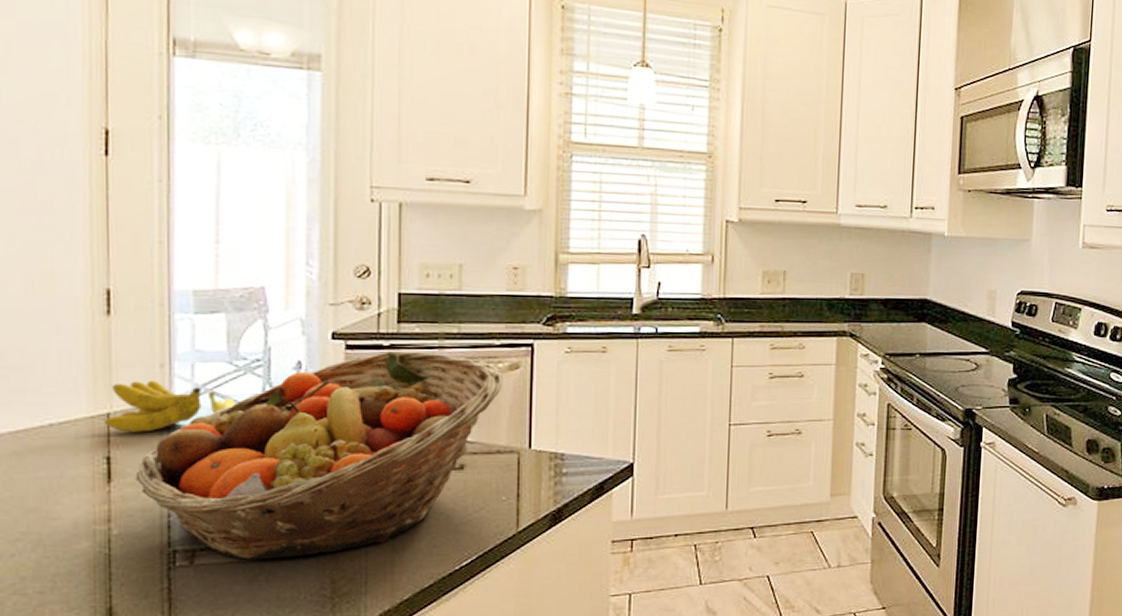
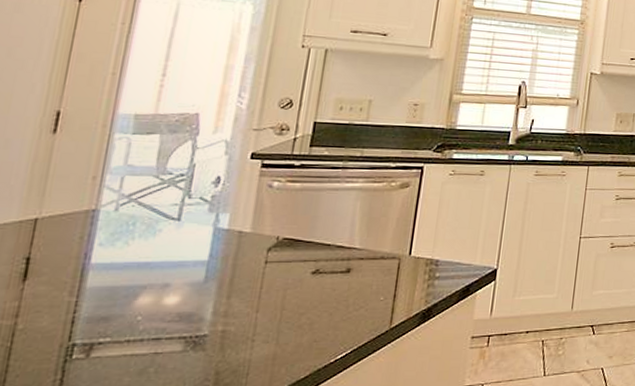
banana: present [105,380,237,432] -> none [31,190,156,236]
fruit basket: present [135,350,503,560] -> none [49,170,395,353]

